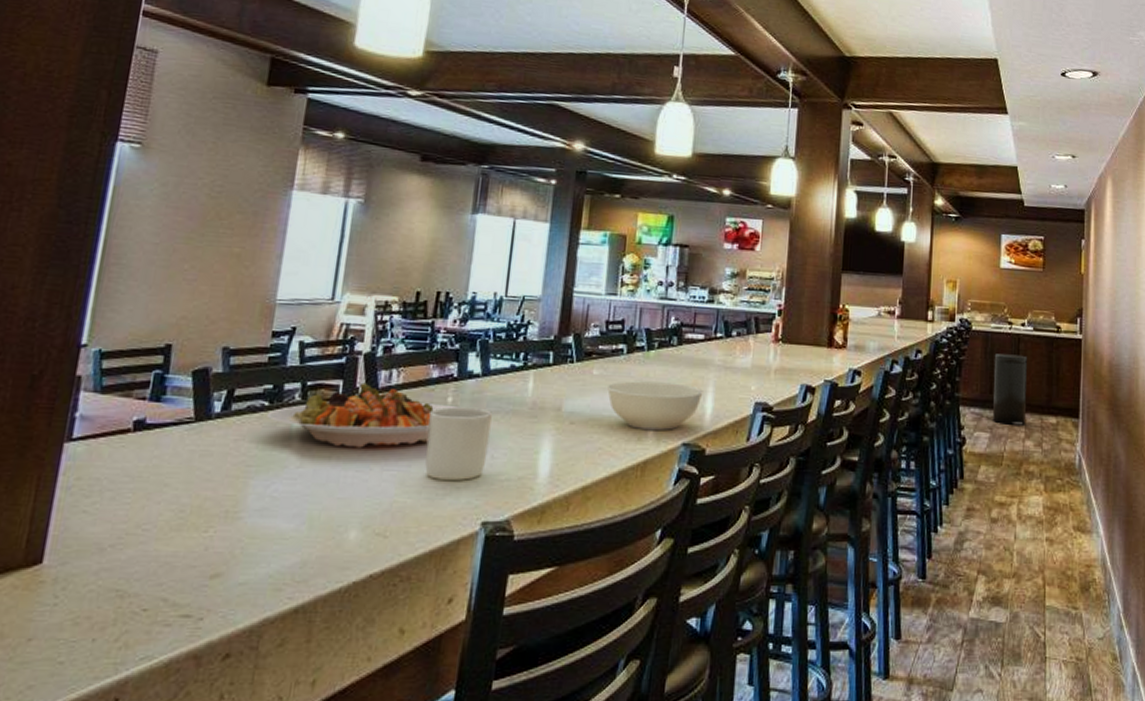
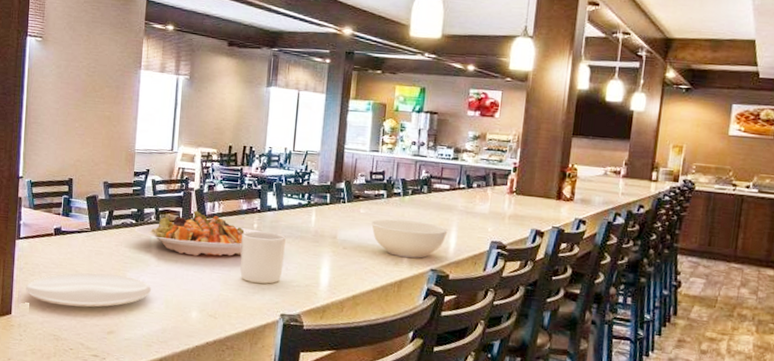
plate: none [71,484,289,541] -> present [25,272,152,307]
pedal bin: present [993,354,1028,425] -> none [709,211,750,275]

